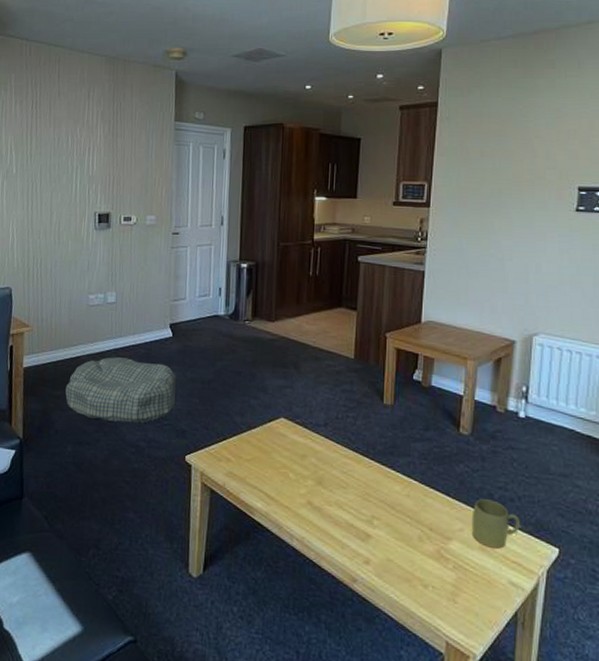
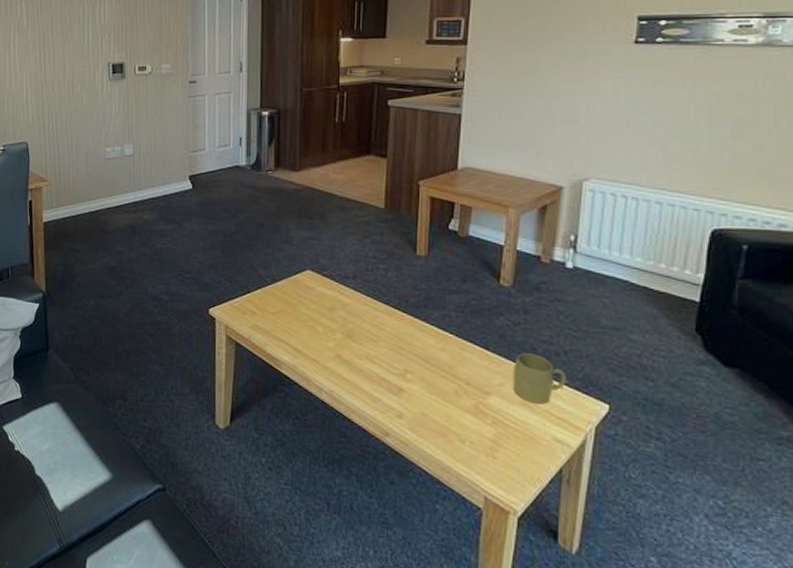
dog bed: present [65,357,176,424] -> none [86,210,197,277]

